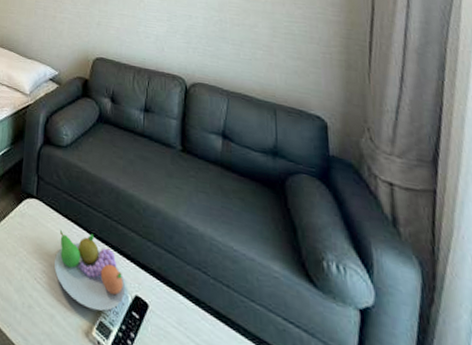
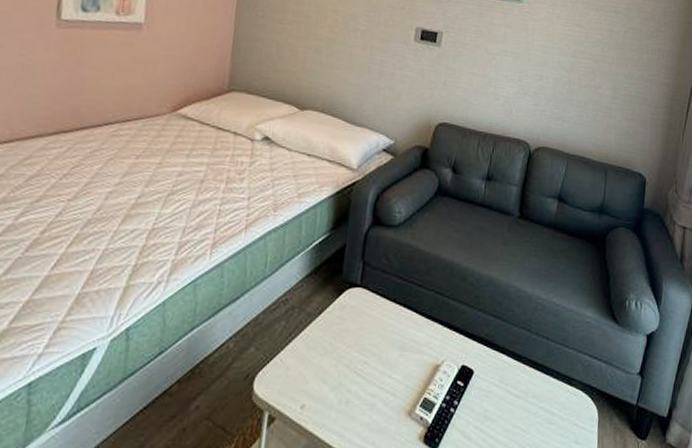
fruit bowl: present [54,230,125,311] -> none [378,314,452,389]

